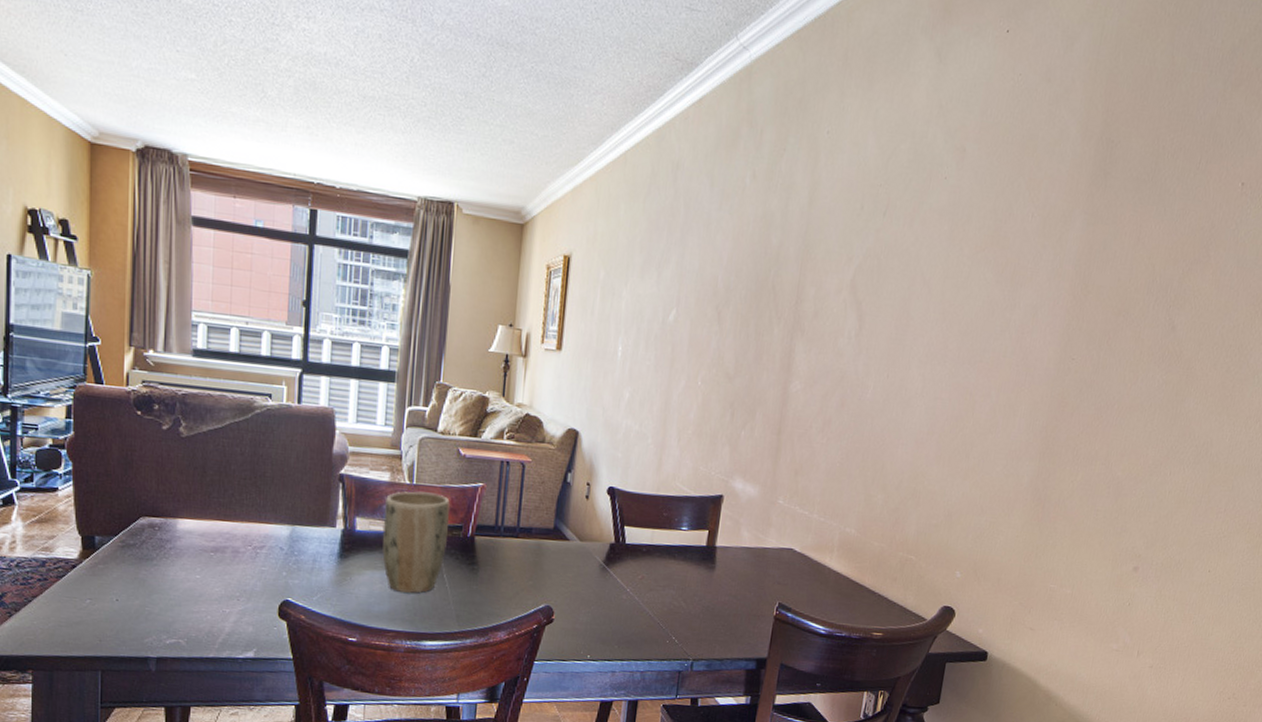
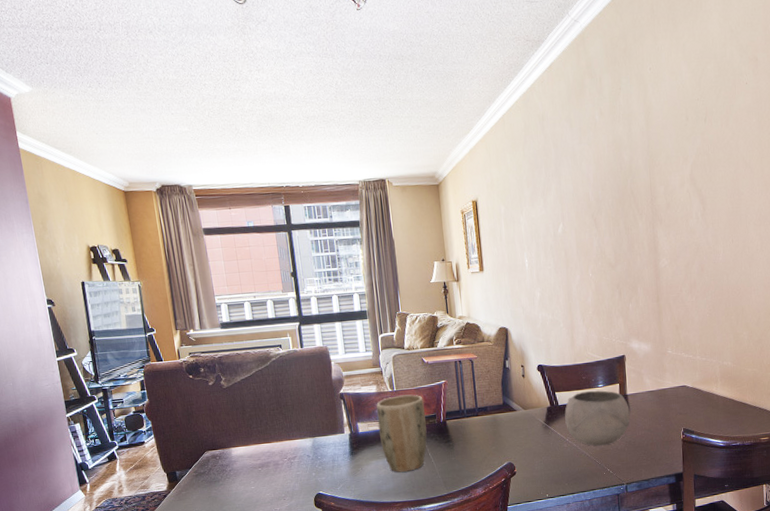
bowl: none [630,532,716,607] -> present [564,390,630,446]

